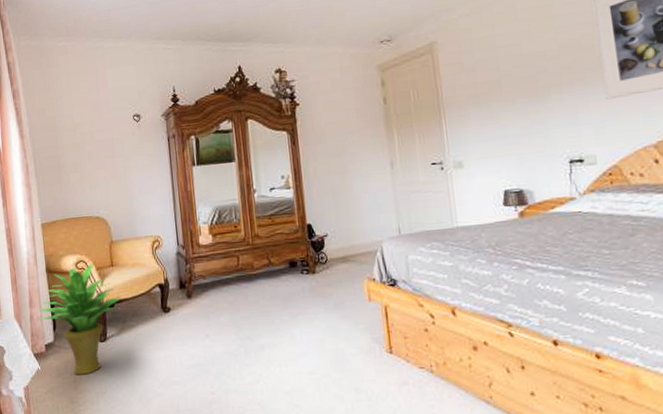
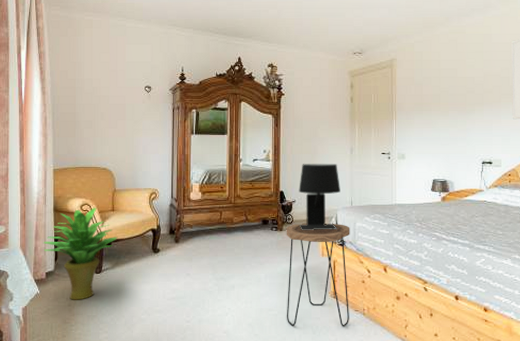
side table: none [319,258,414,393] -> present [286,223,350,327]
table lamp: none [330,183,385,271] -> present [299,164,340,230]

